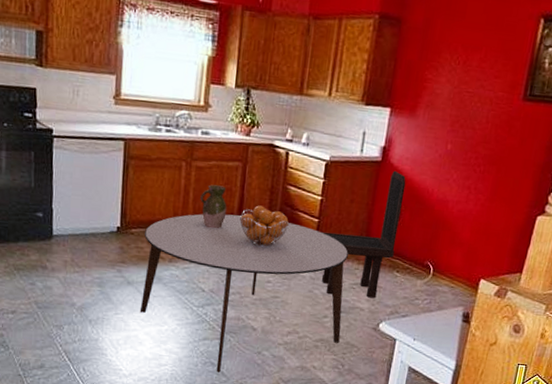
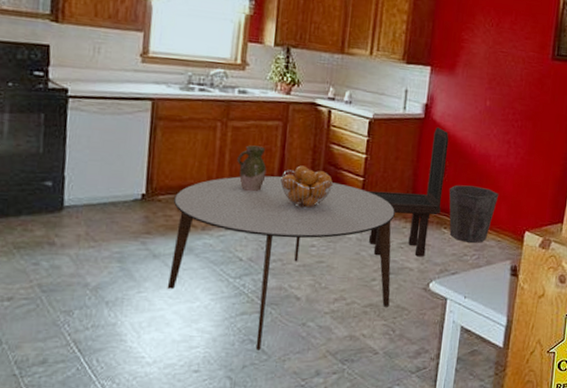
waste bin: none [401,229,455,288] -> present [449,184,499,243]

